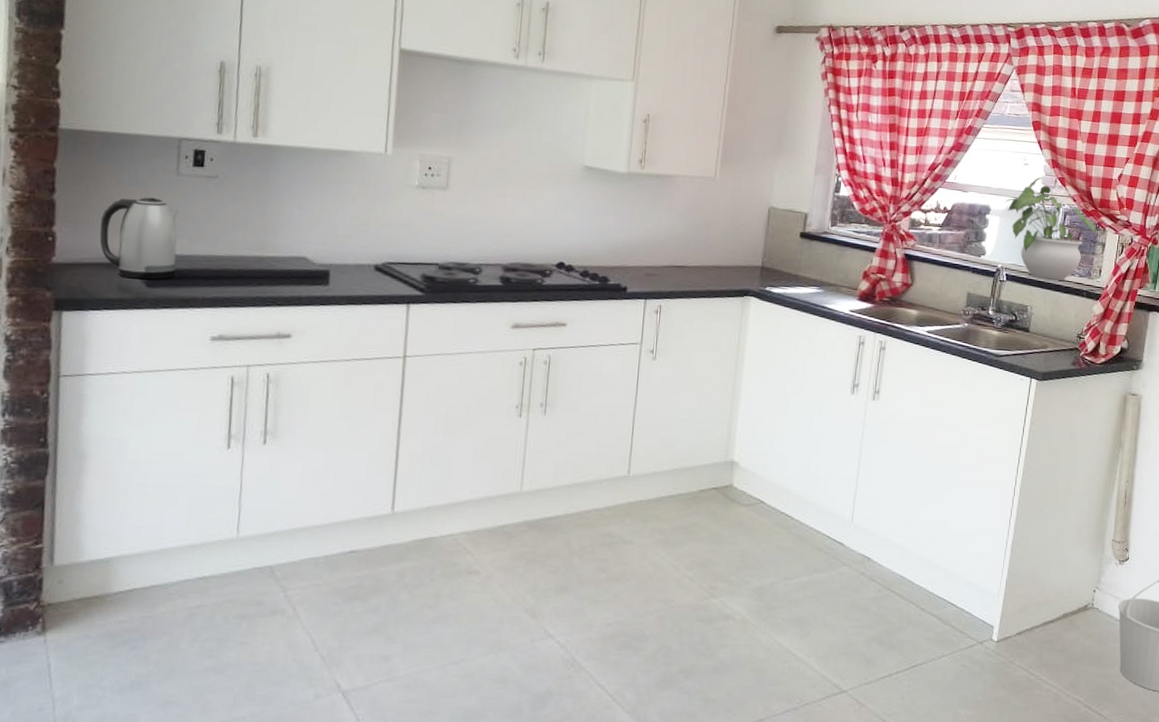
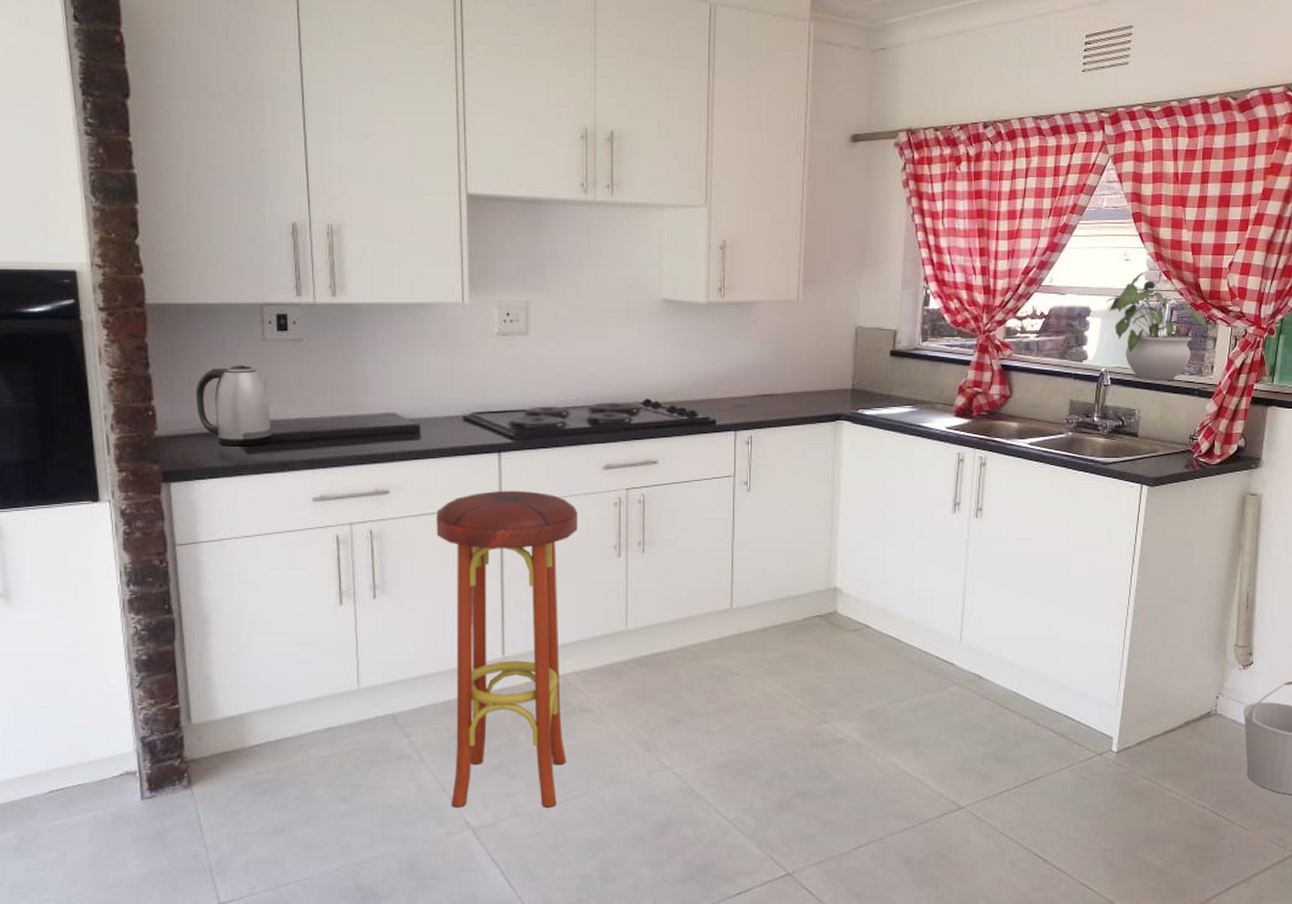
bar stool: none [323,342,482,673] -> present [436,490,577,808]

